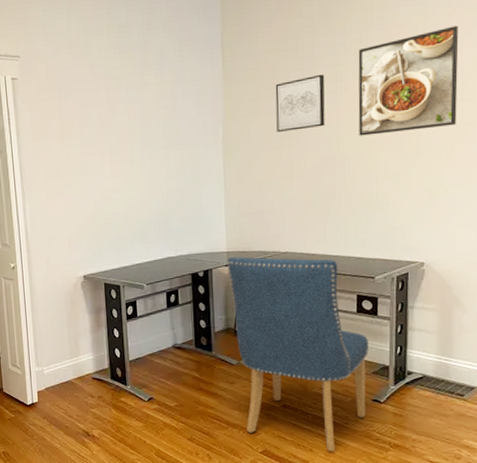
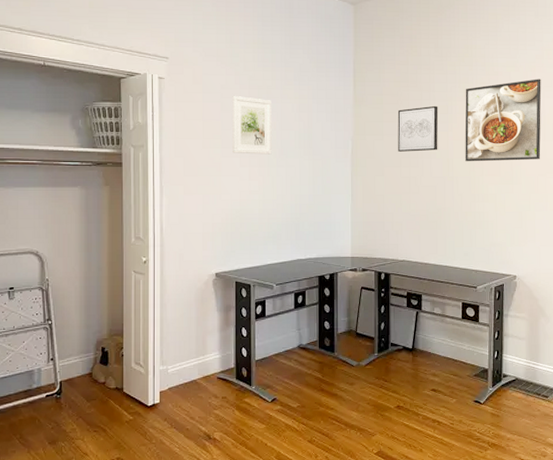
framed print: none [89,88,134,151] -> present [232,96,272,155]
chair: present [227,257,369,452] -> none [351,262,472,452]

